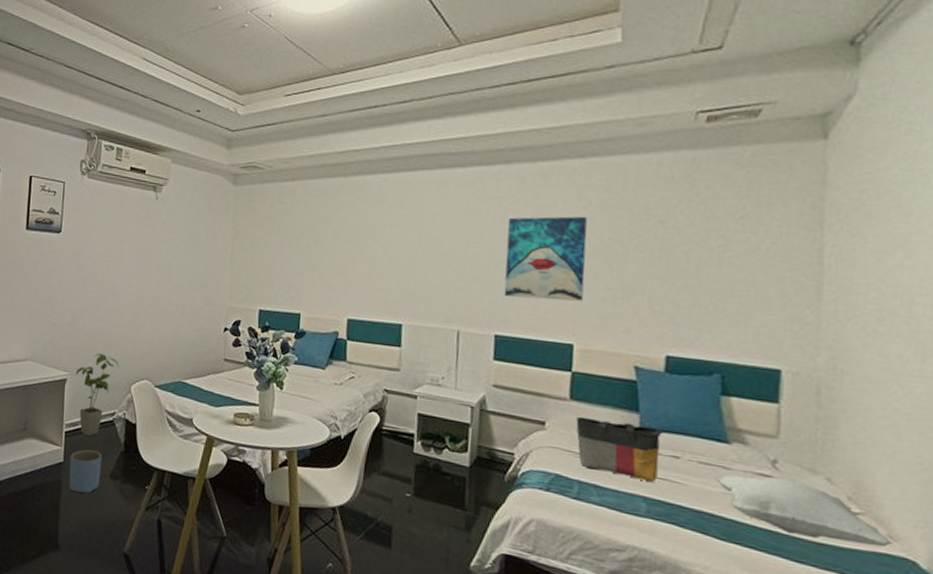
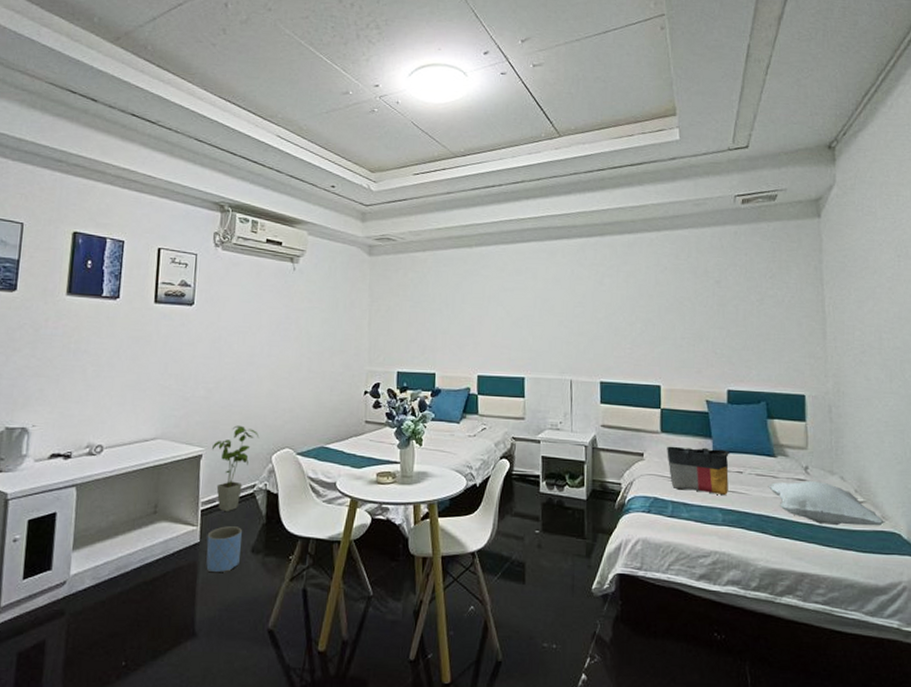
wall art: present [504,216,587,301] -> none [605,279,665,349]

